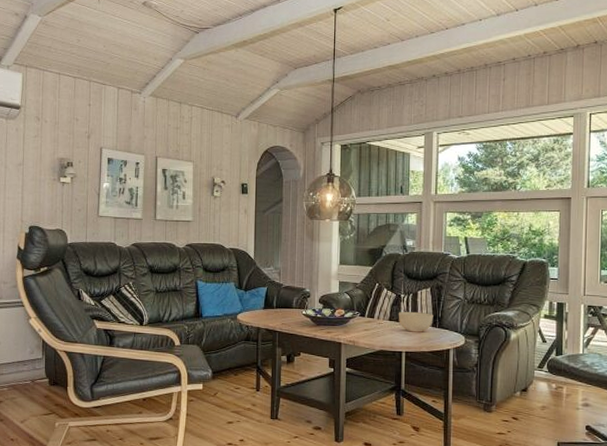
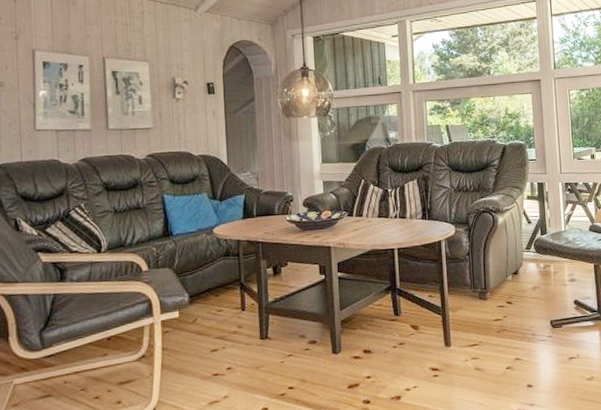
bowl: present [398,311,433,332] -> none [386,205,423,227]

